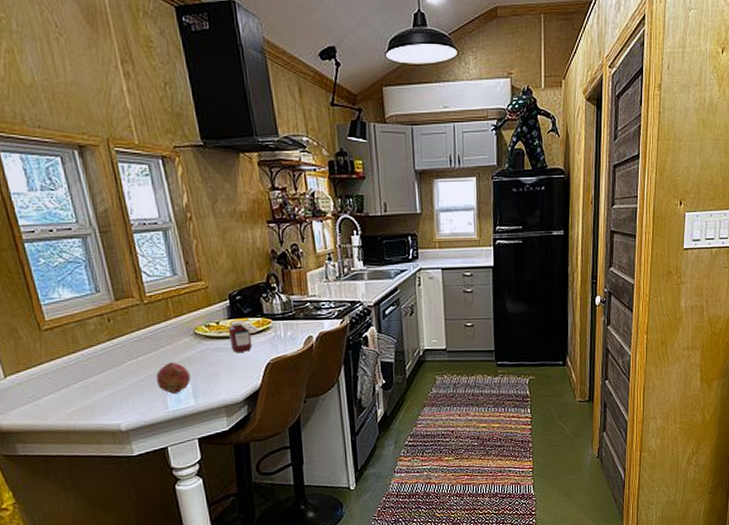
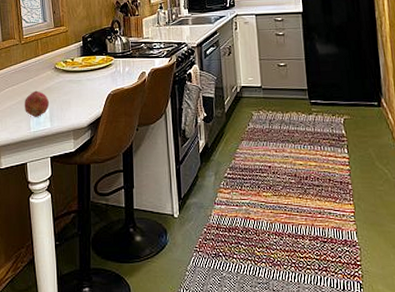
jar: present [228,320,260,352] -> none [80,57,104,84]

